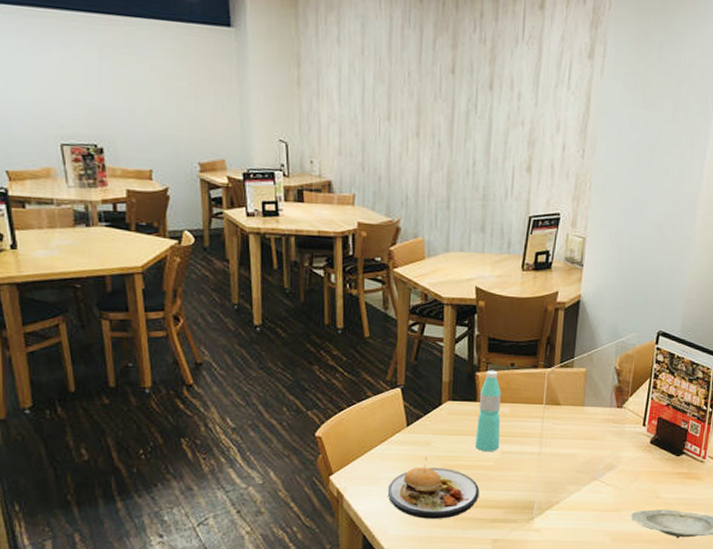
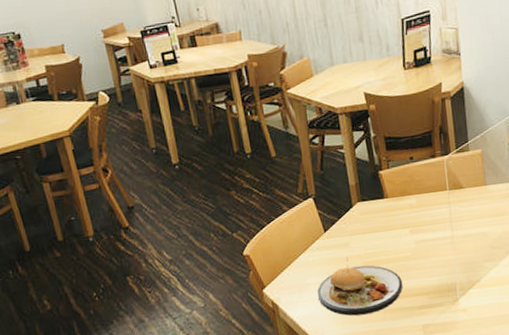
water bottle: present [475,370,501,452] -> none [385,166,414,244]

